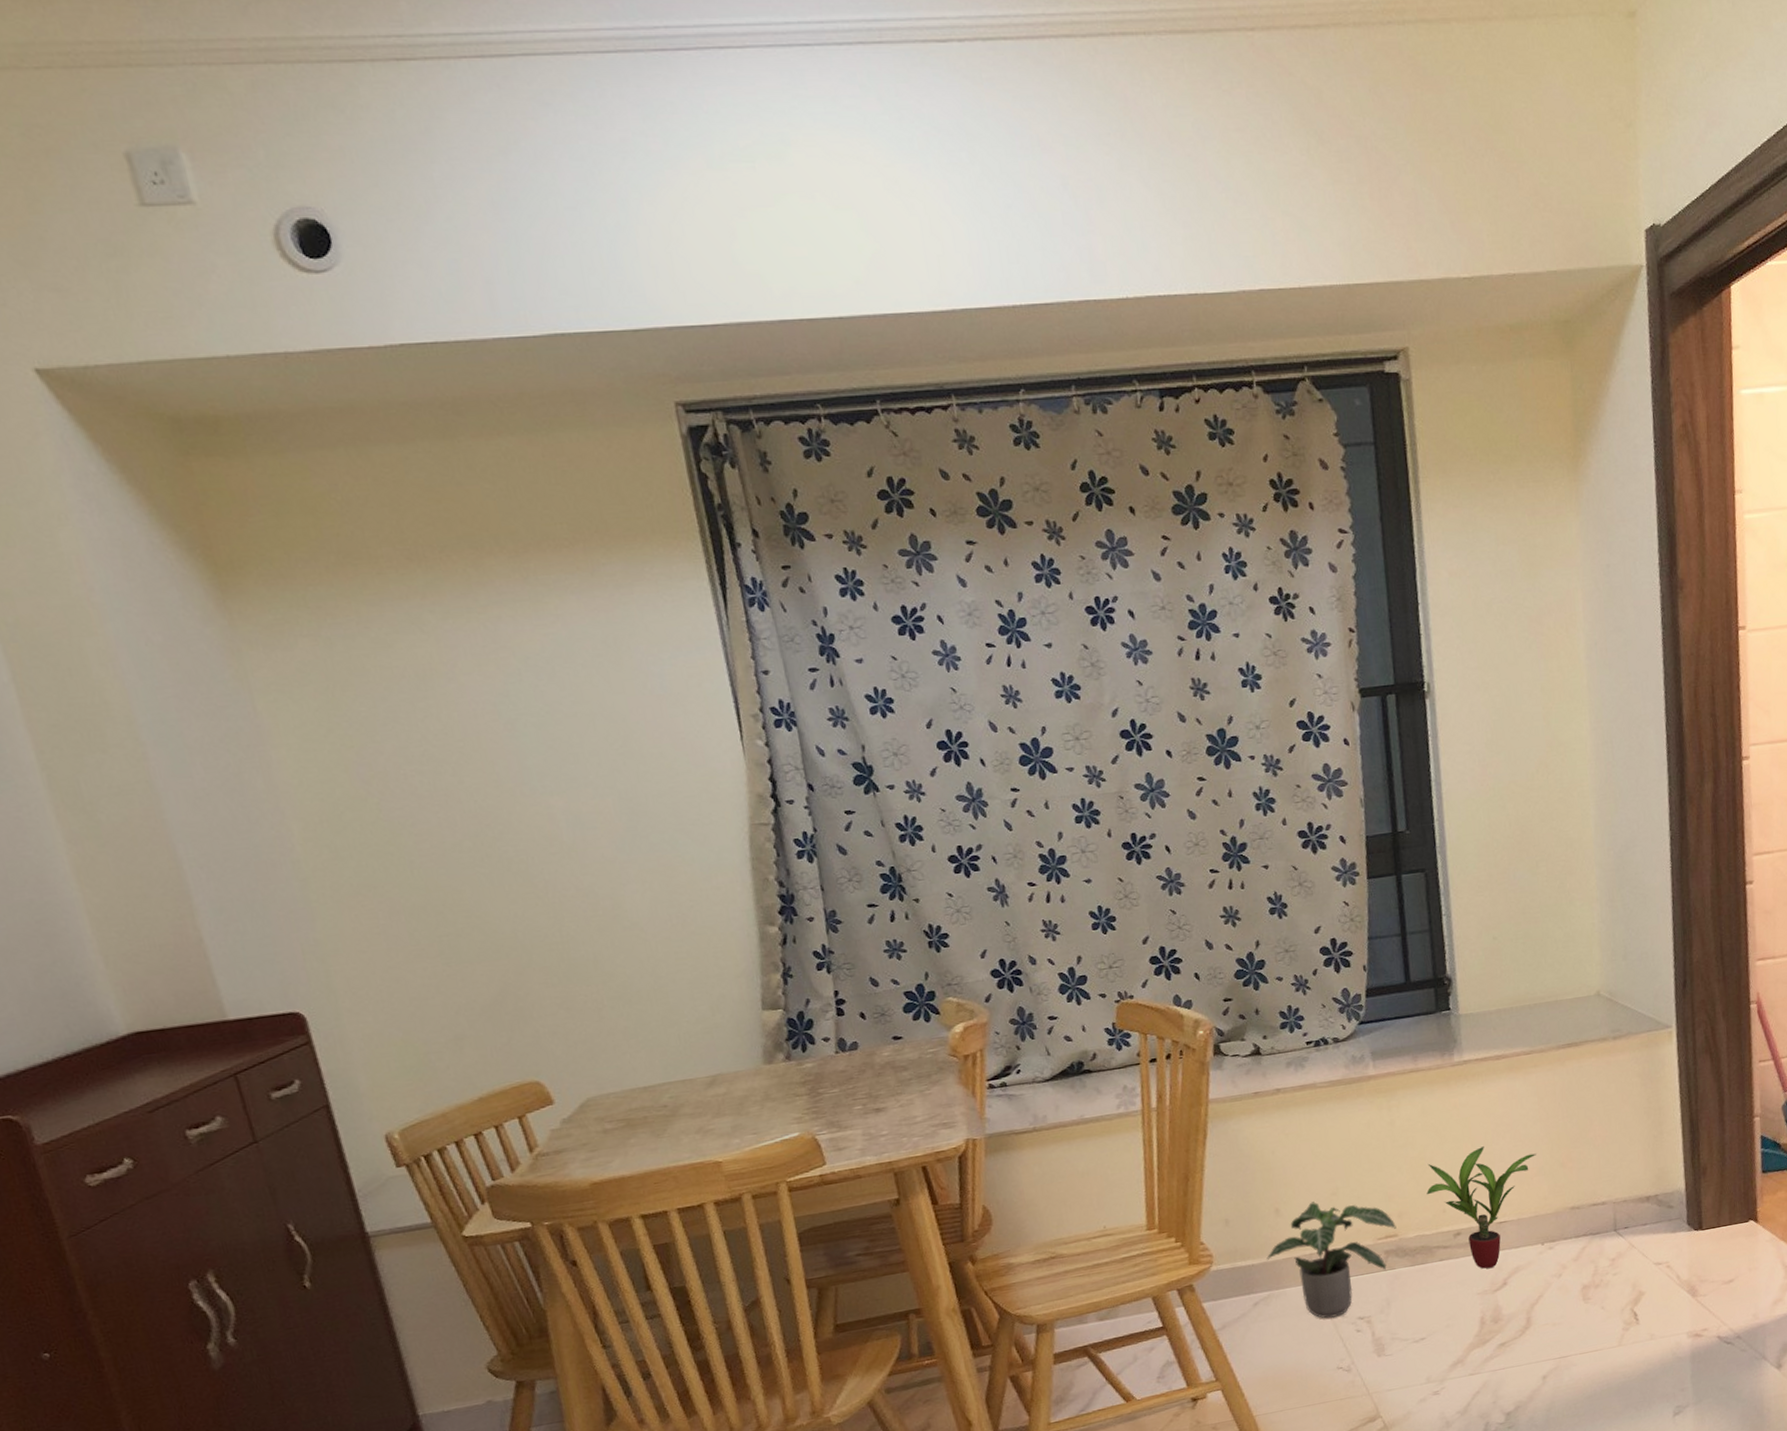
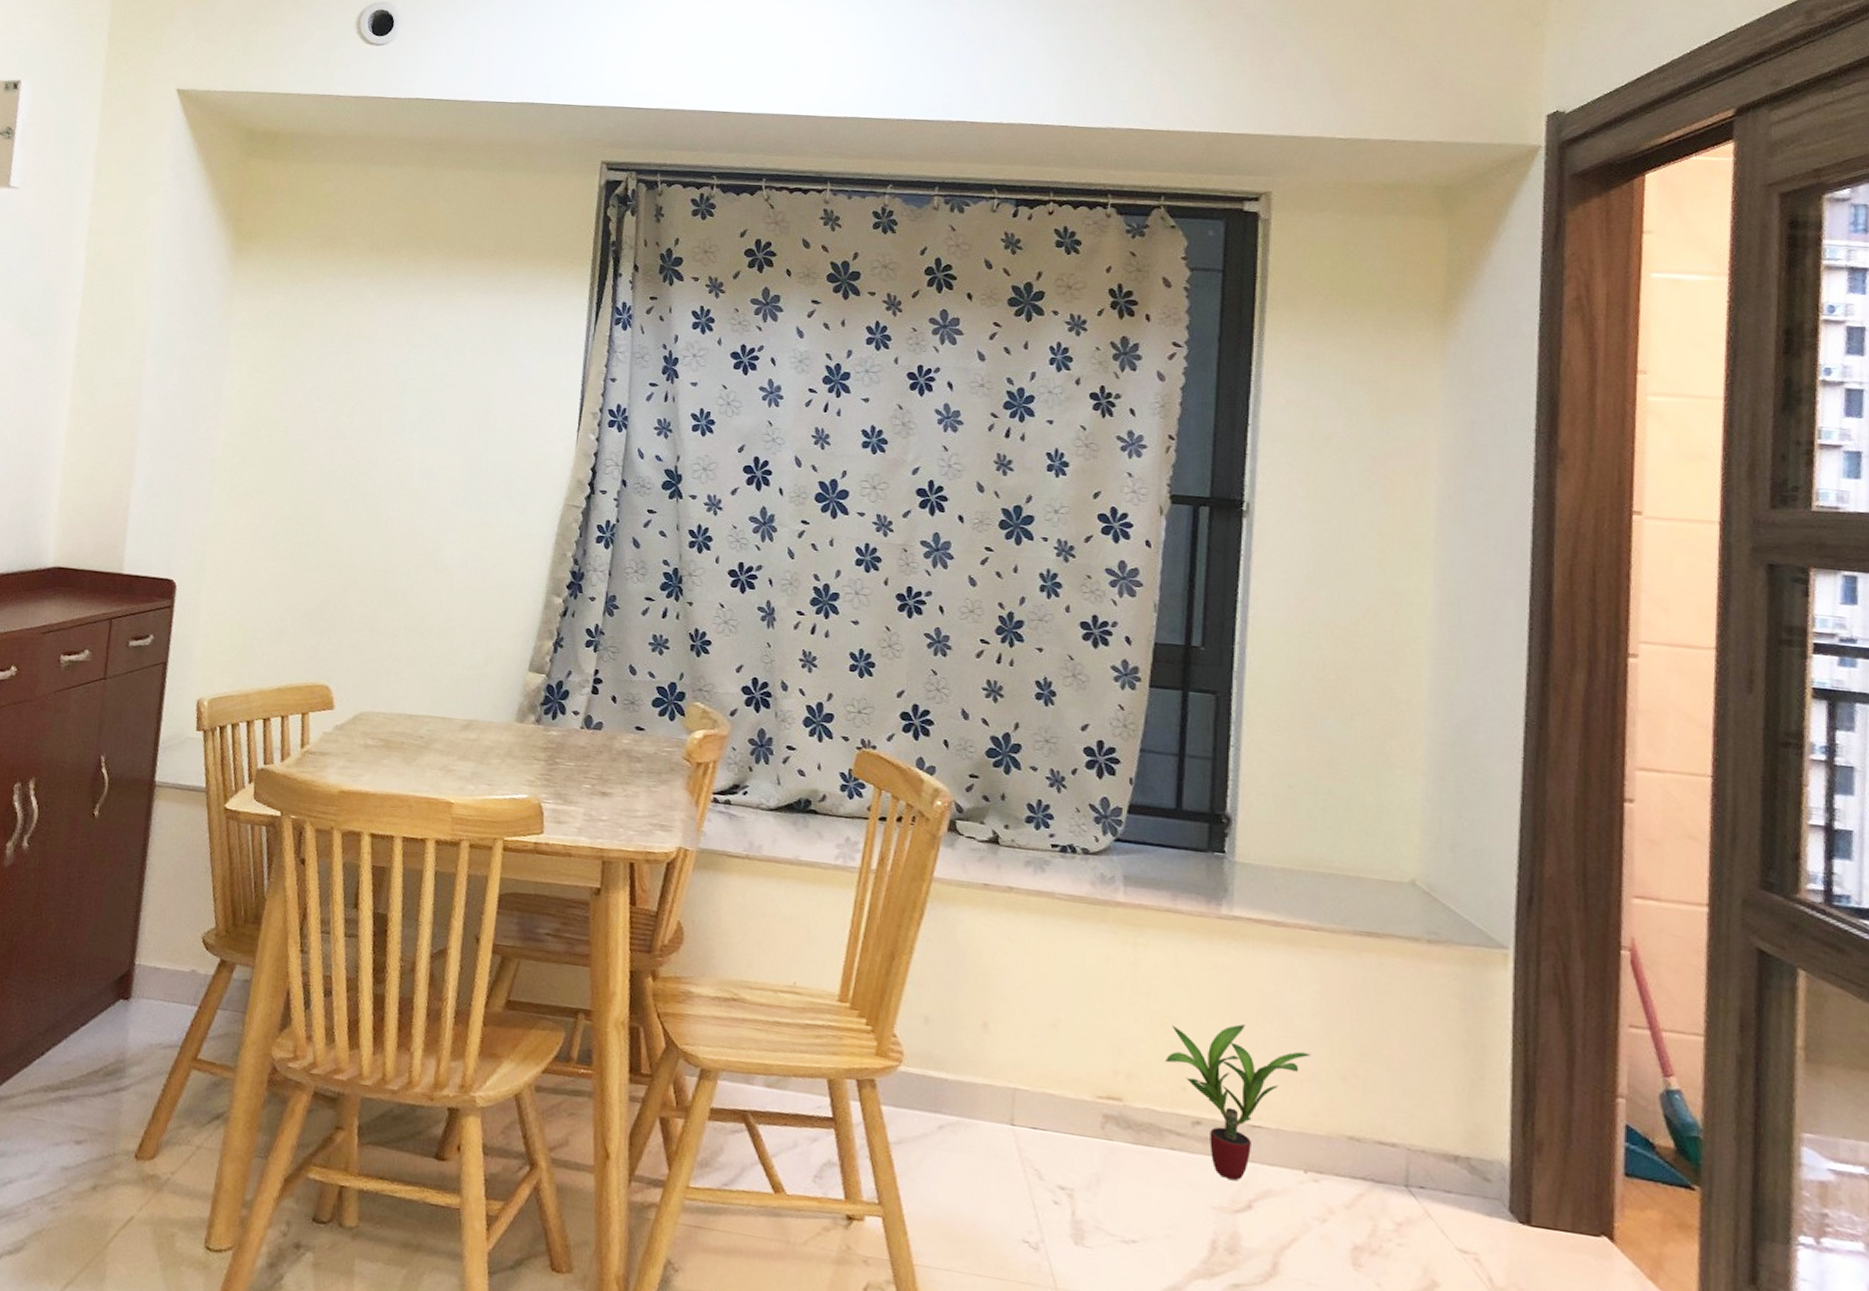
potted plant: present [1267,1201,1397,1319] -> none [963,1027,1122,1177]

